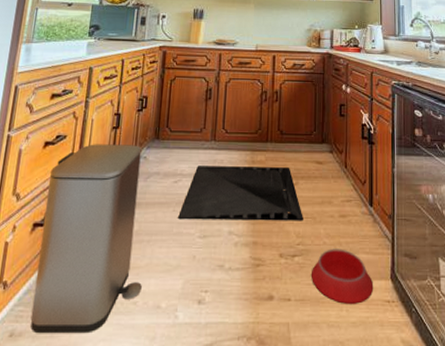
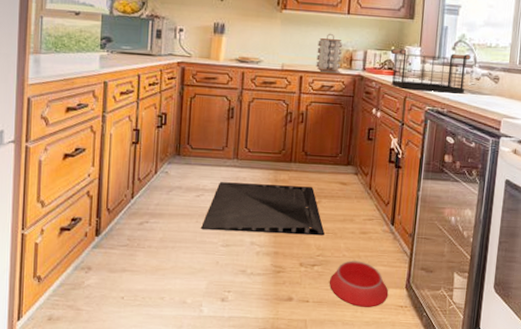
pedal bin: present [30,144,142,334] -> none [66,157,168,321]
spice rack: none [287,15,310,51] -> present [316,33,342,73]
dish rack: none [354,27,428,68] -> present [390,48,471,94]

